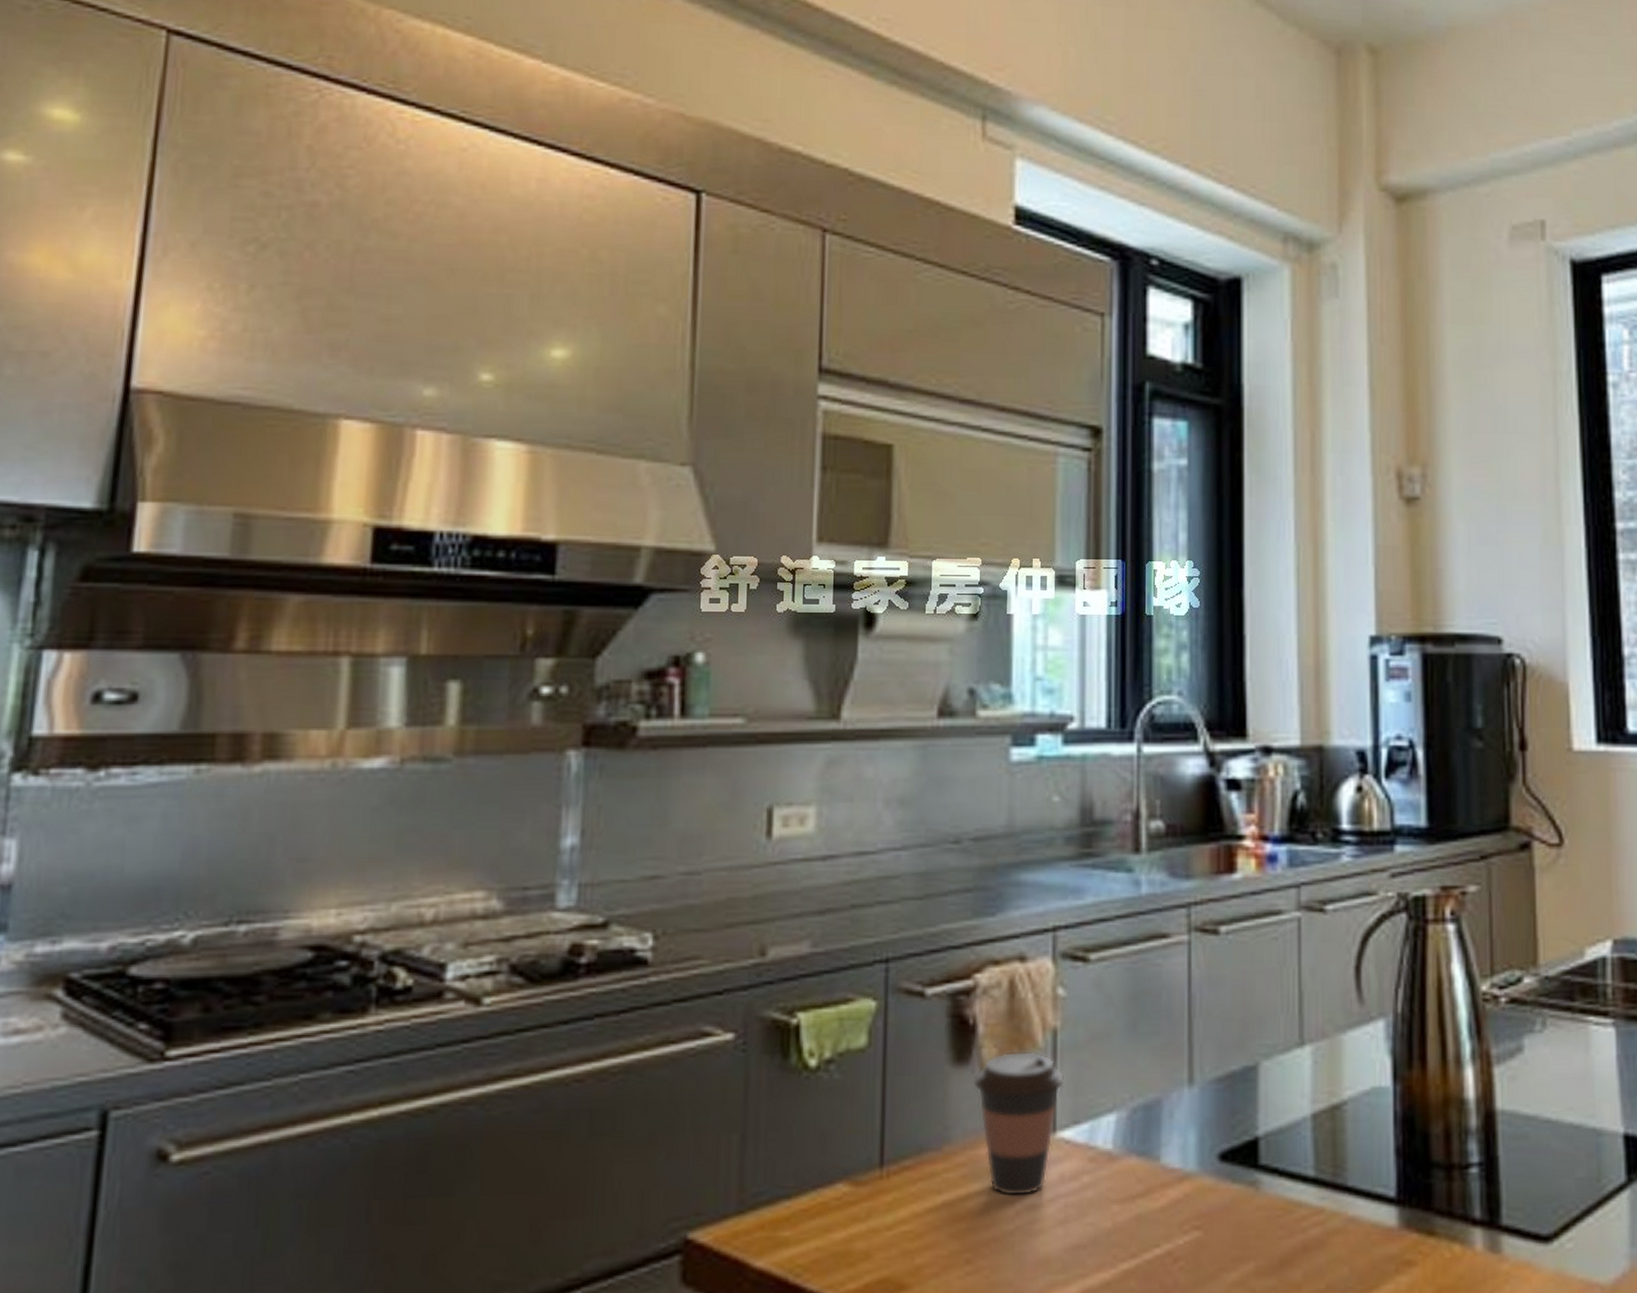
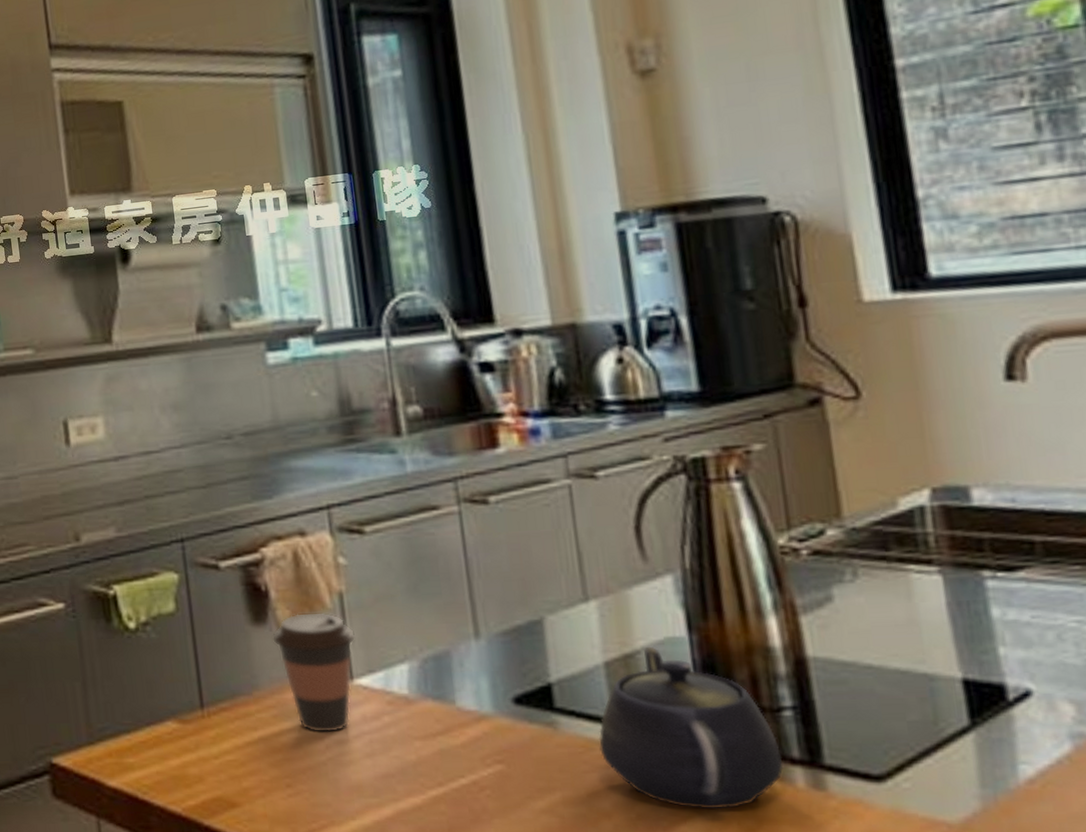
teapot: none [1298,1097,1466,1277] -> present [599,646,784,810]

